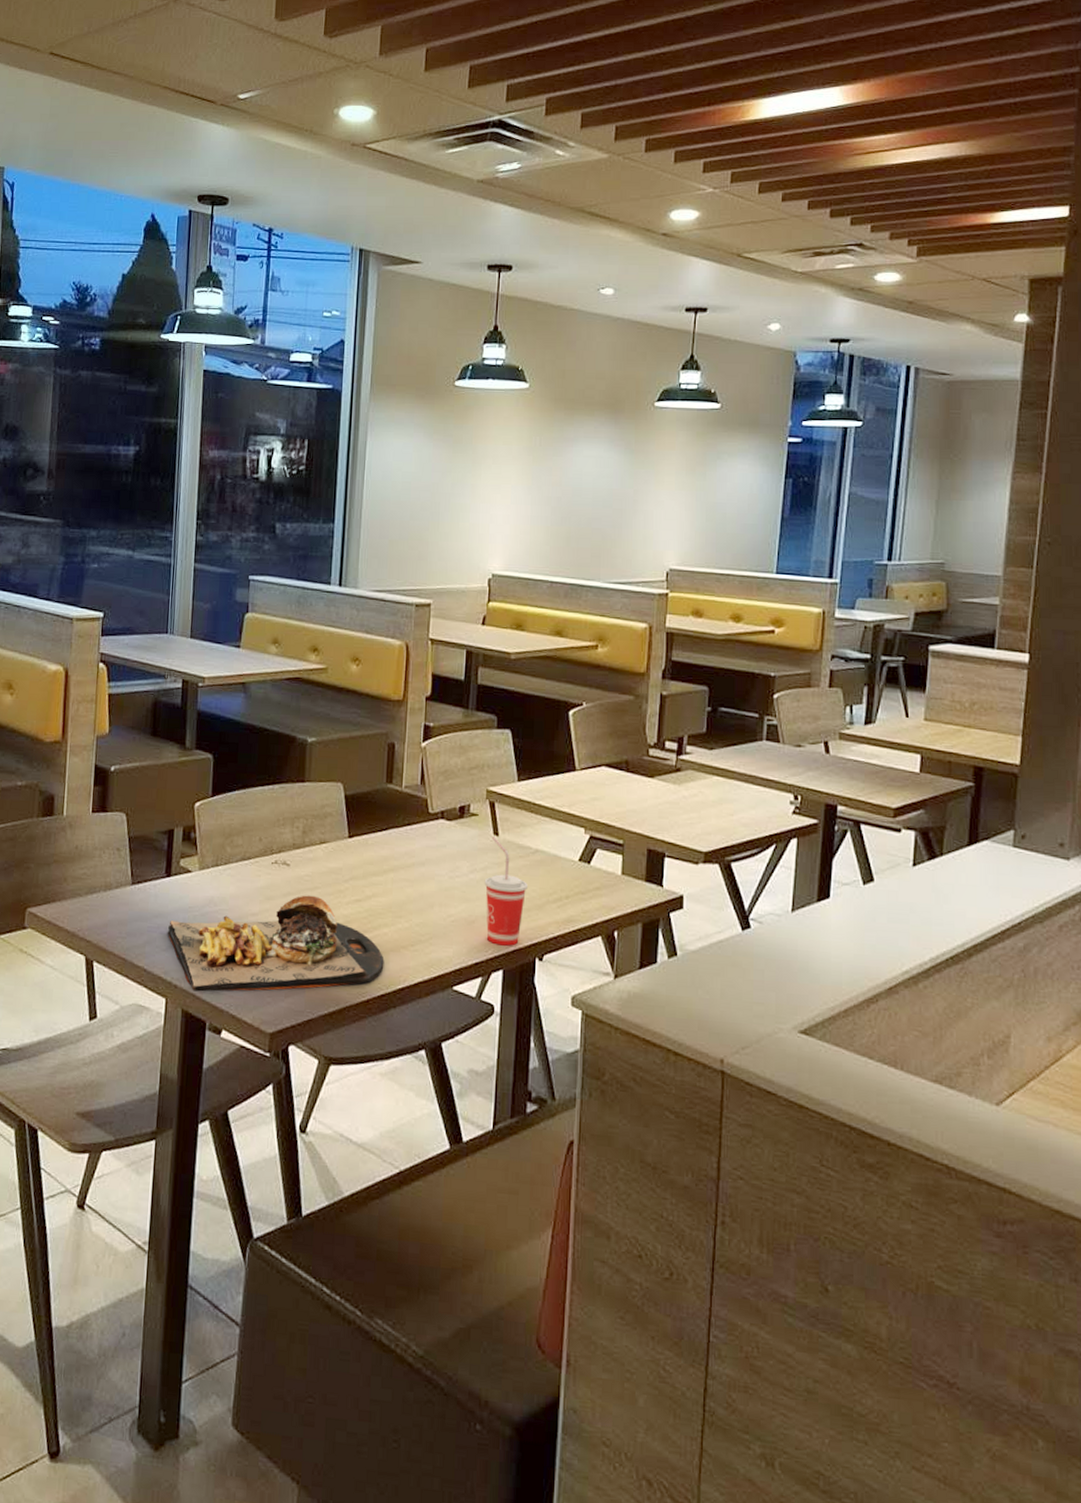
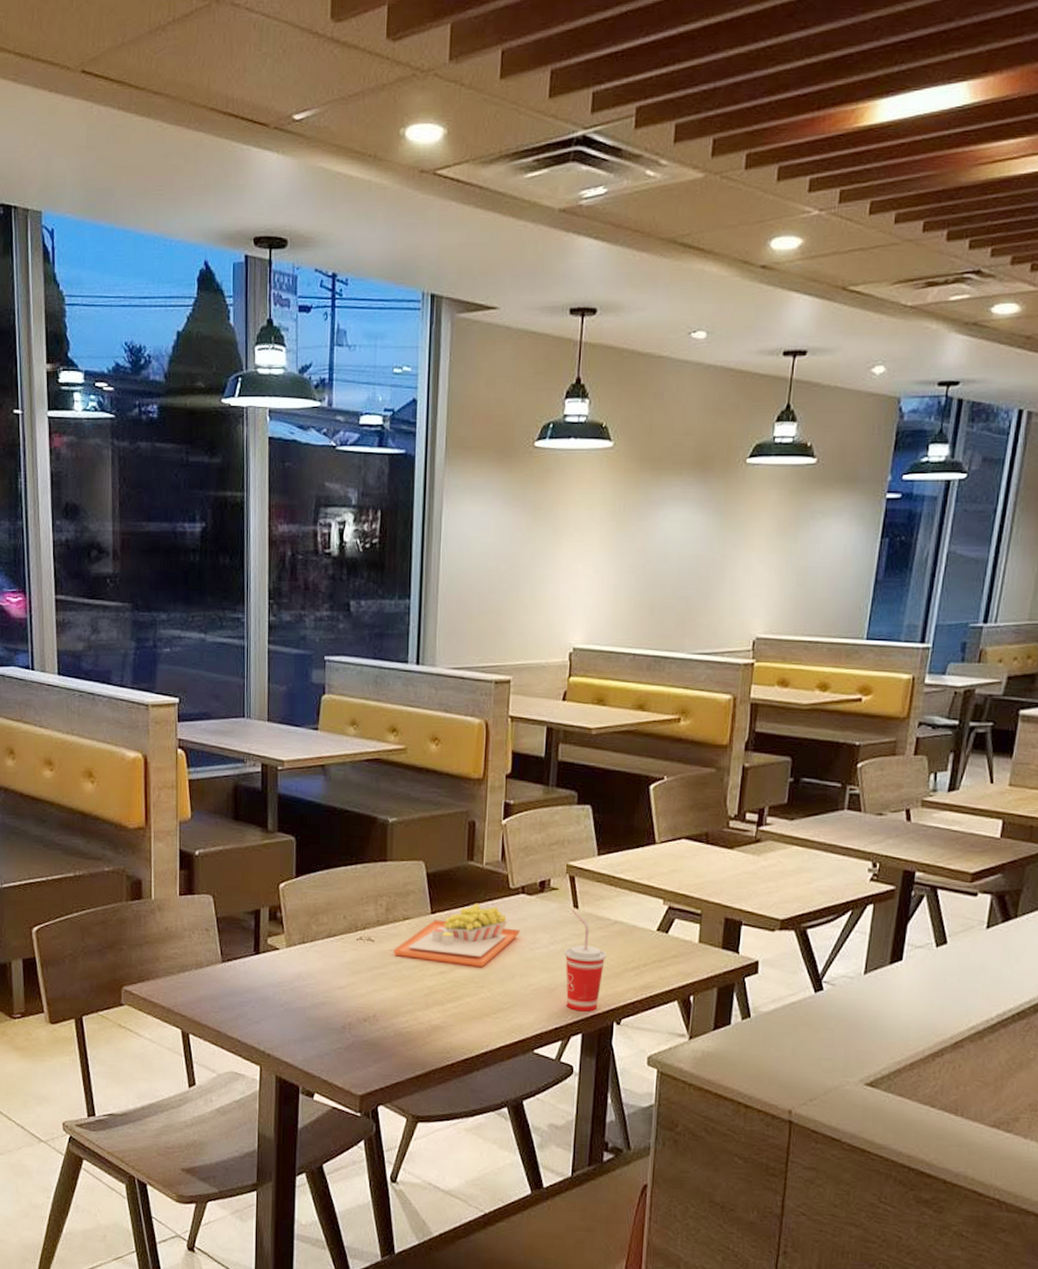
food tray: present [168,895,384,992] -> none [259,968,468,1060]
french fries: none [309,827,440,896] -> present [393,903,520,968]

